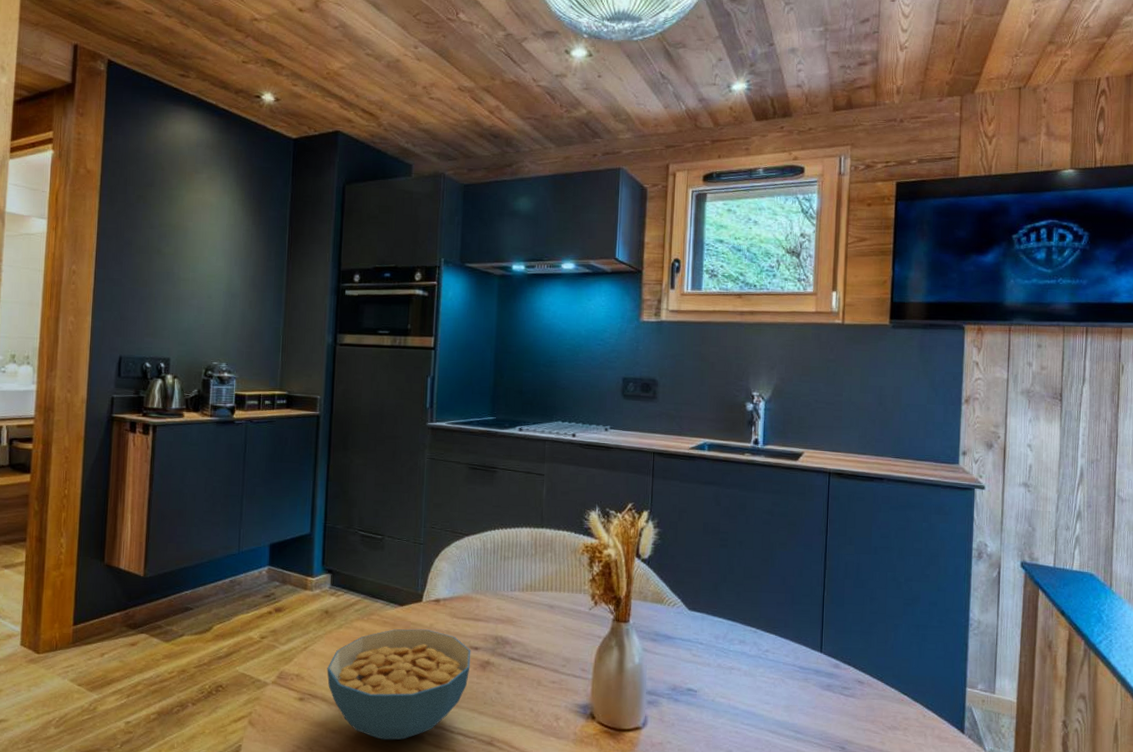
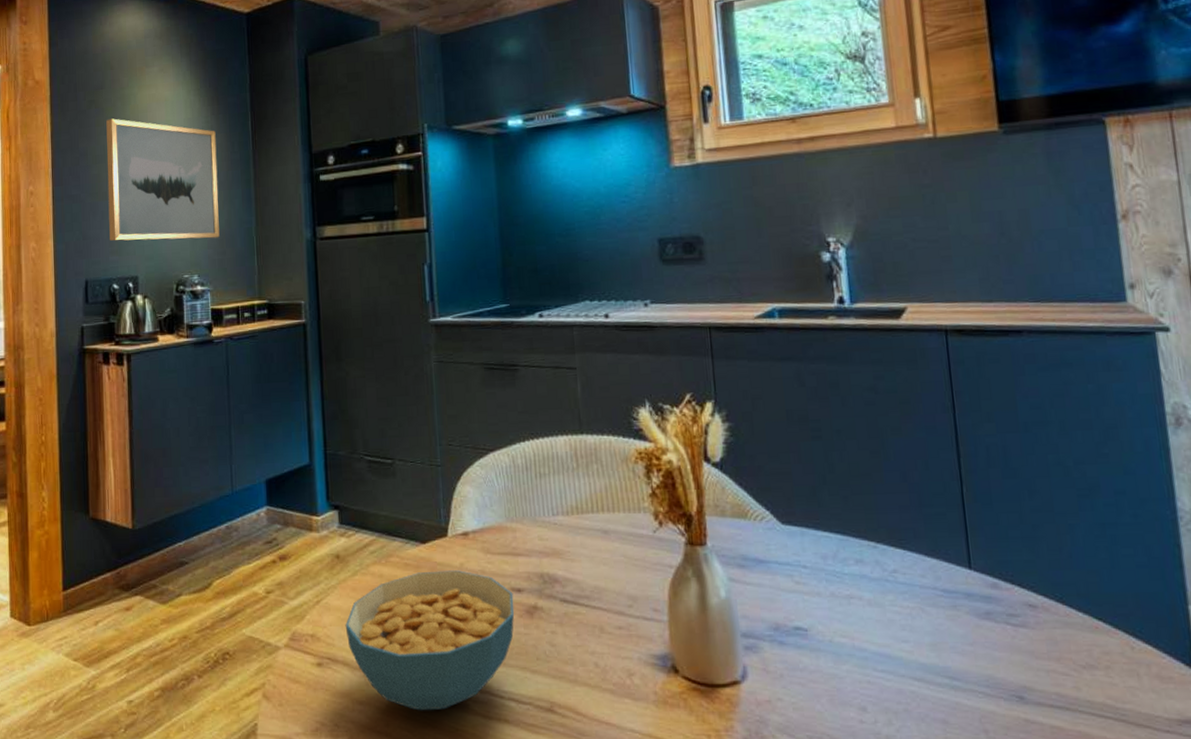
wall art: none [146,214,255,333] -> present [106,118,220,241]

